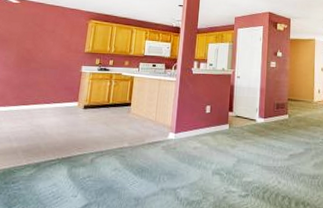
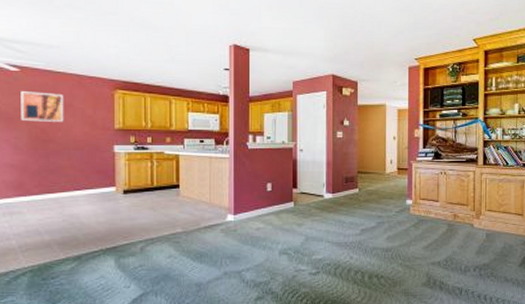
wall art: none [13,19,49,45] -> present [21,91,64,122]

